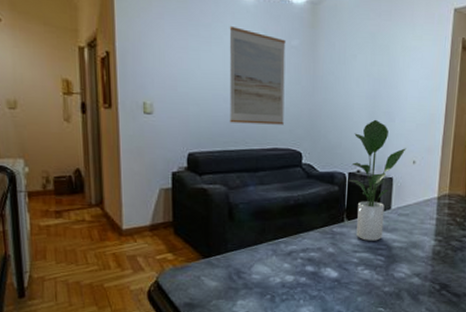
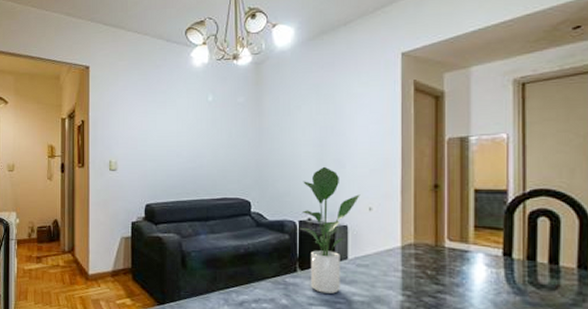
wall art: present [229,25,286,125] -> none [181,90,232,176]

